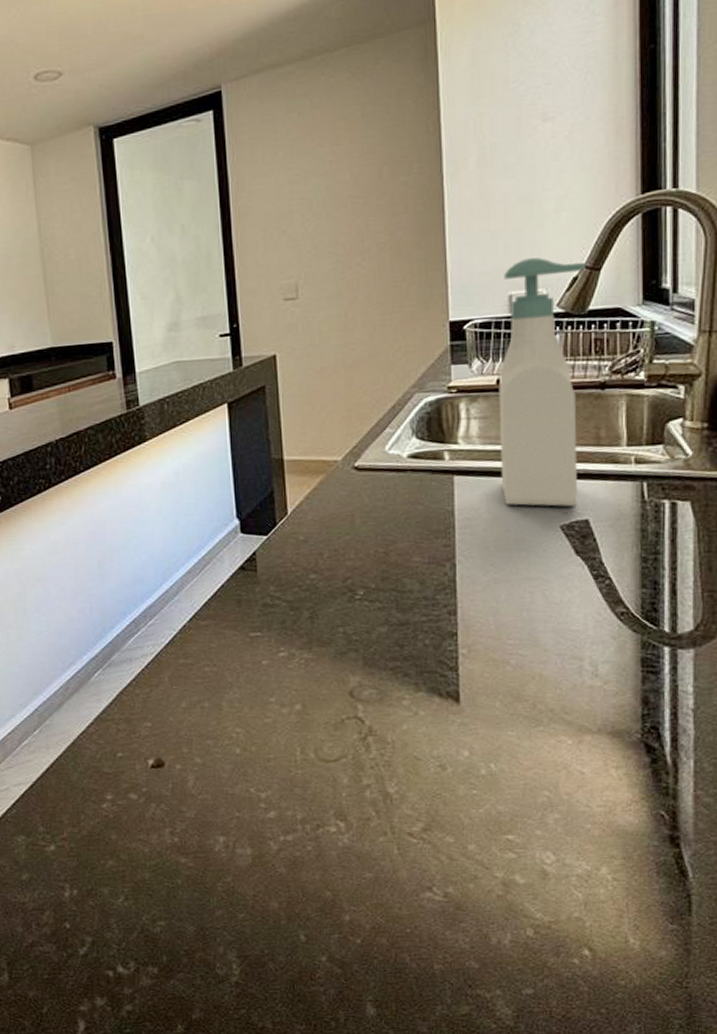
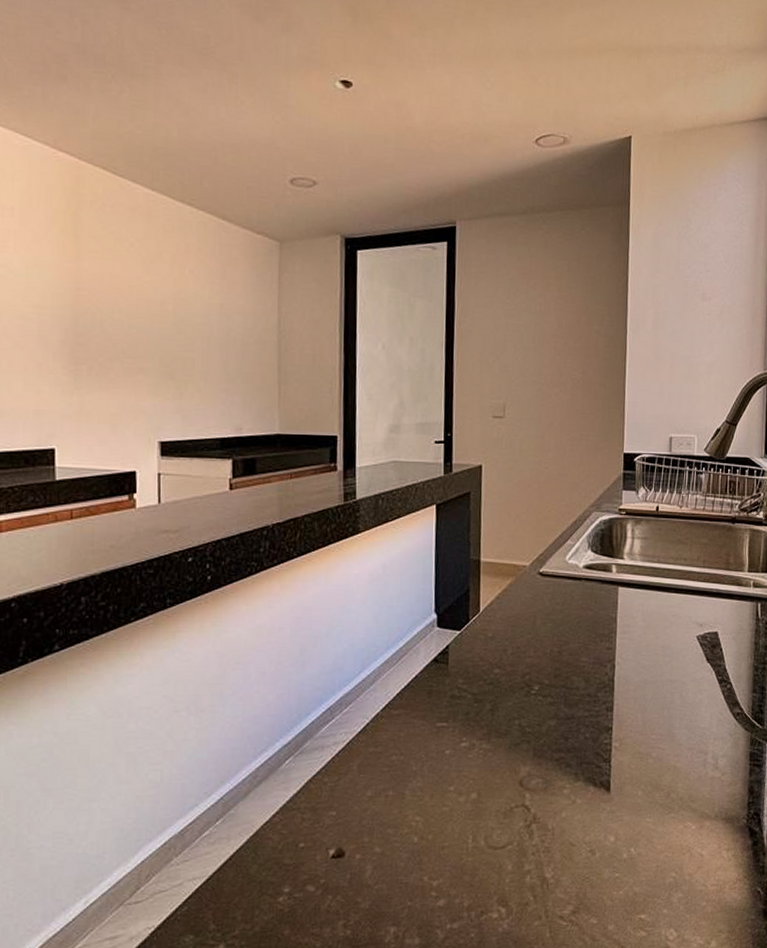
soap bottle: present [498,257,587,507] -> none [654,409,728,620]

